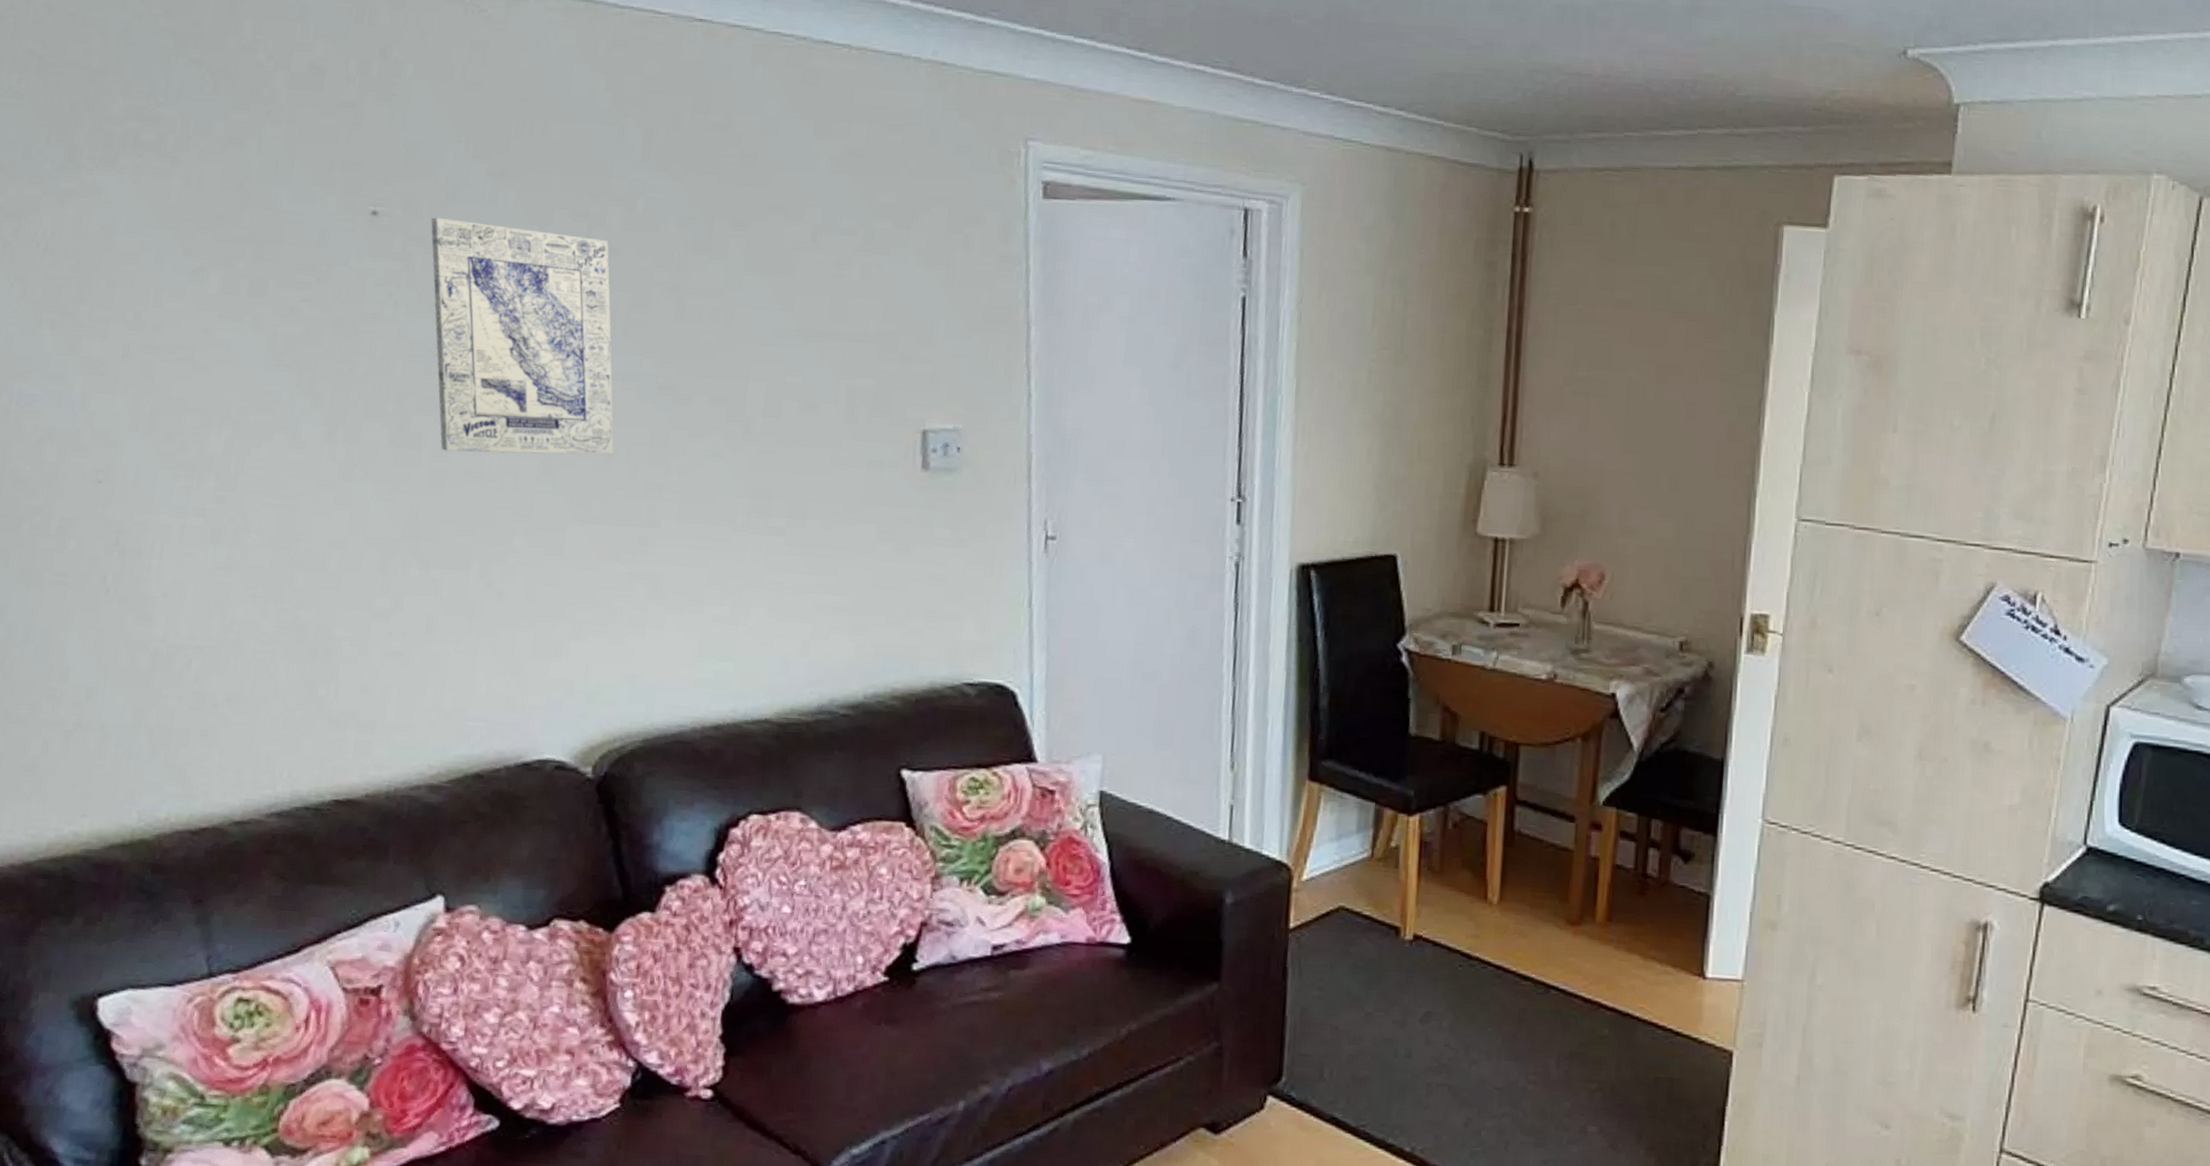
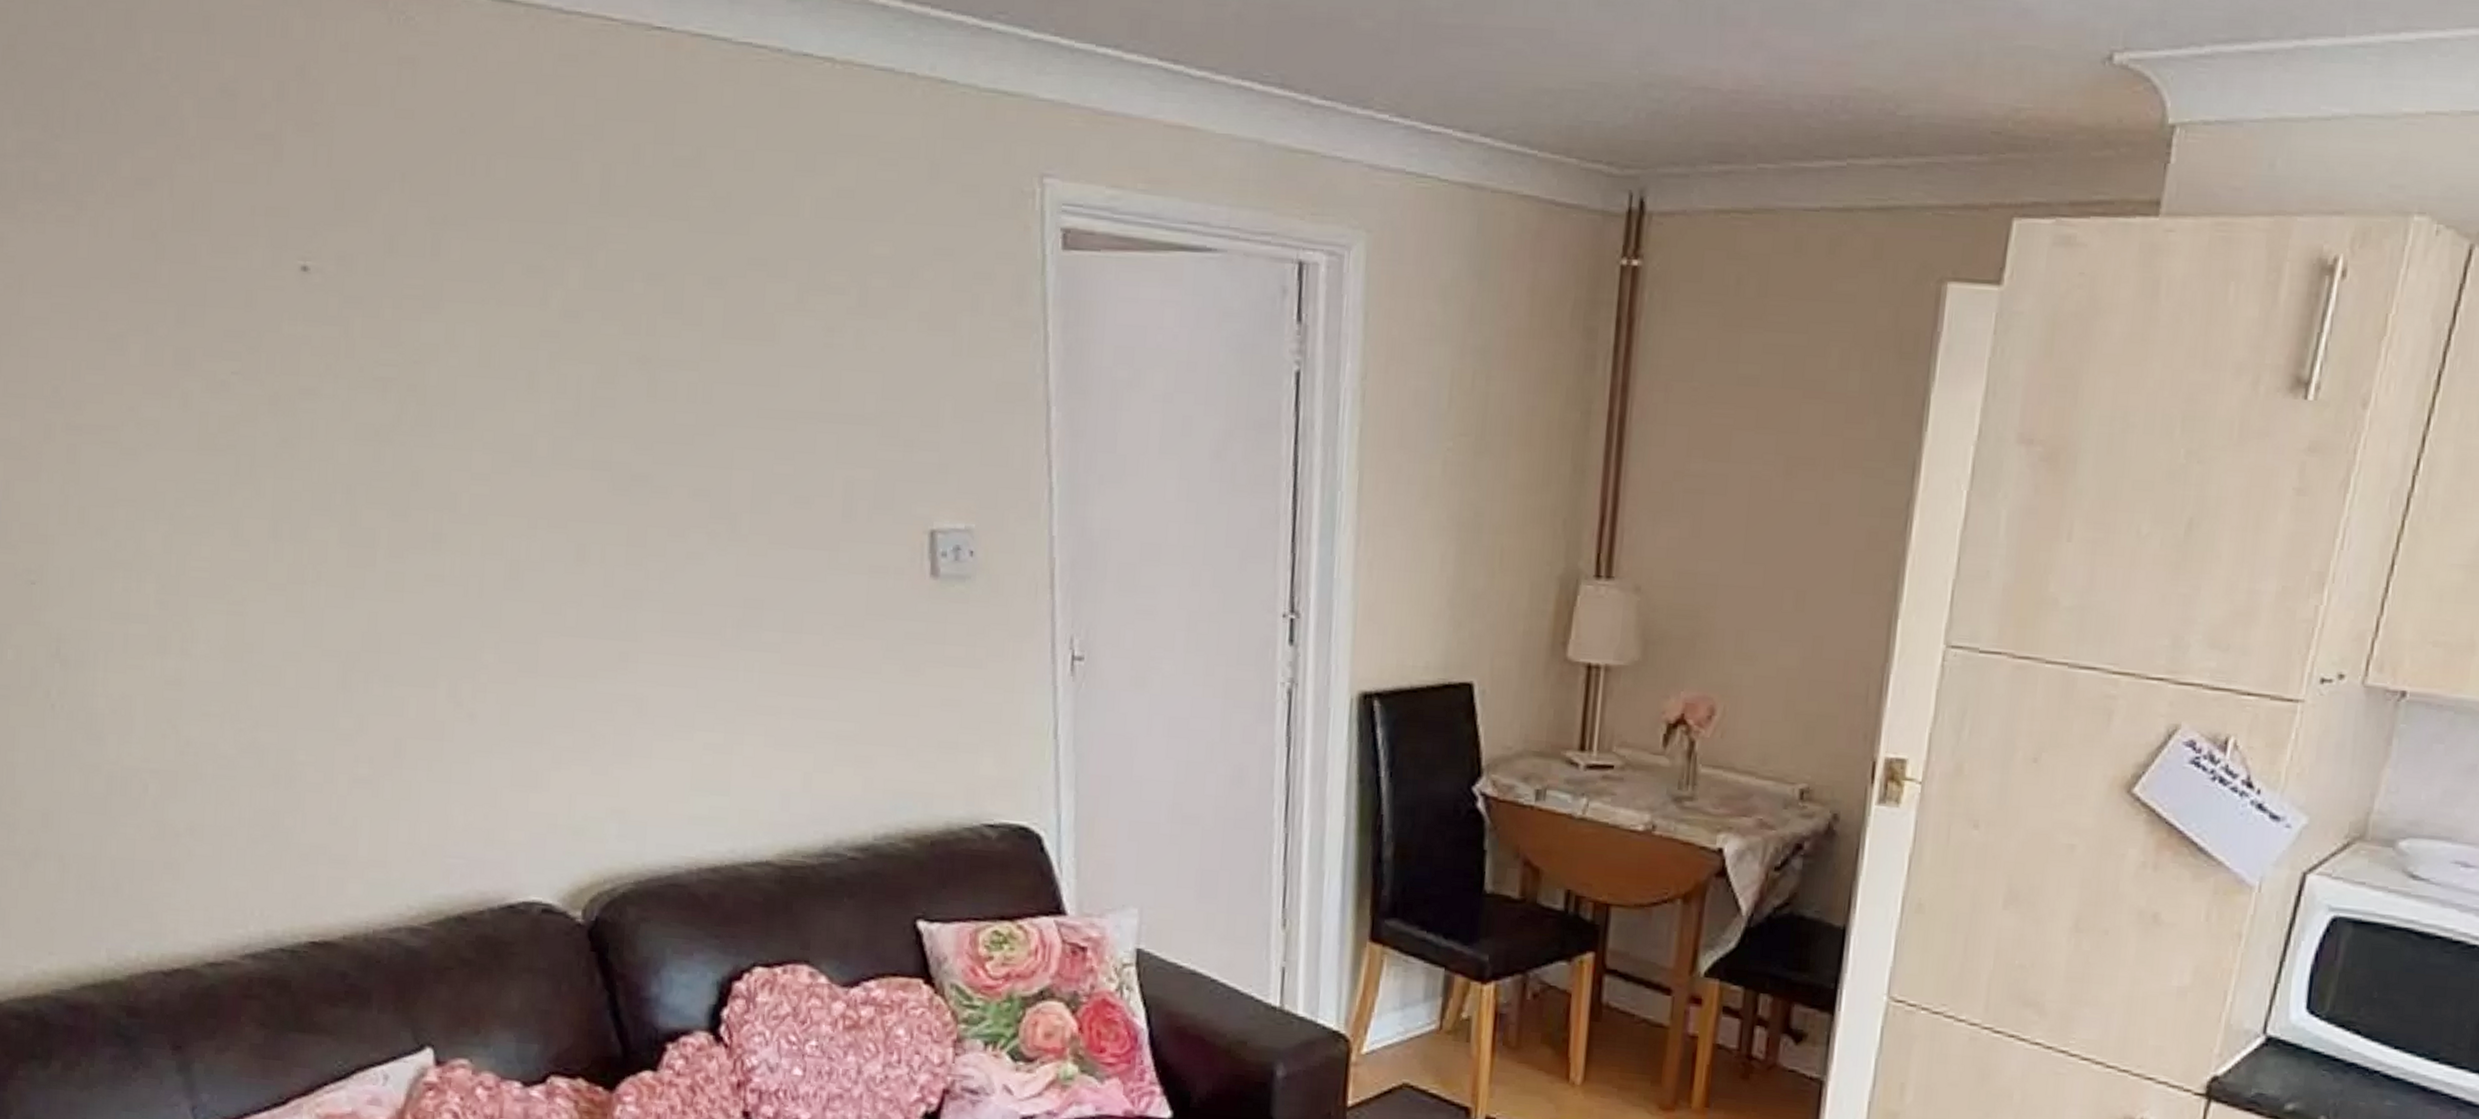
wall art: present [430,217,614,456] -> none [368,273,587,558]

